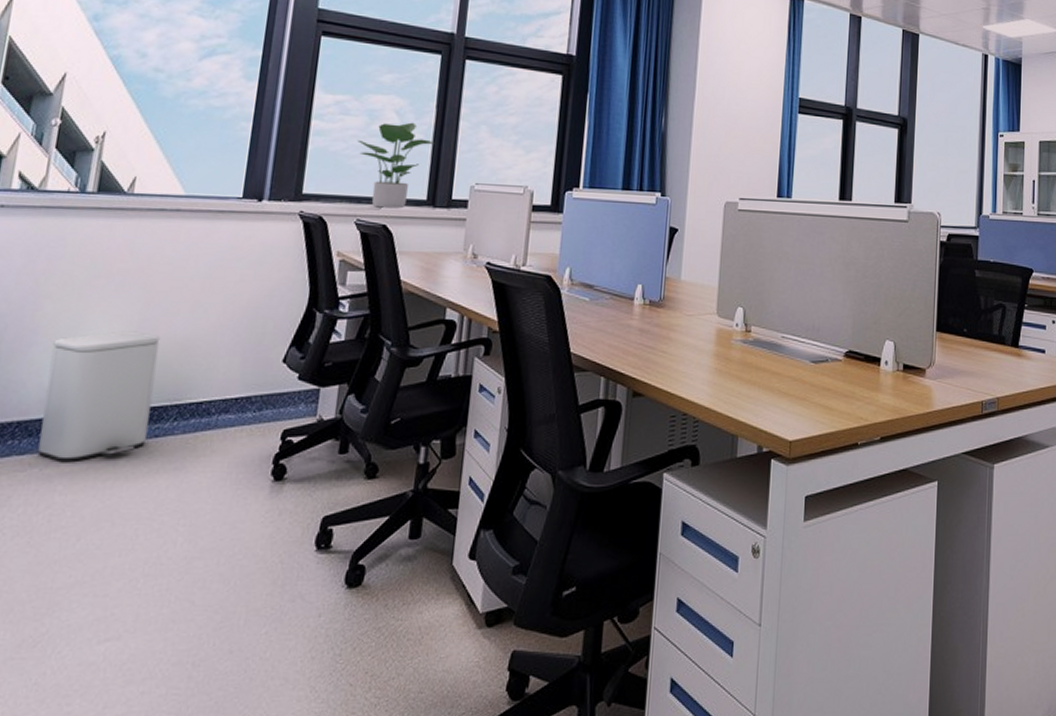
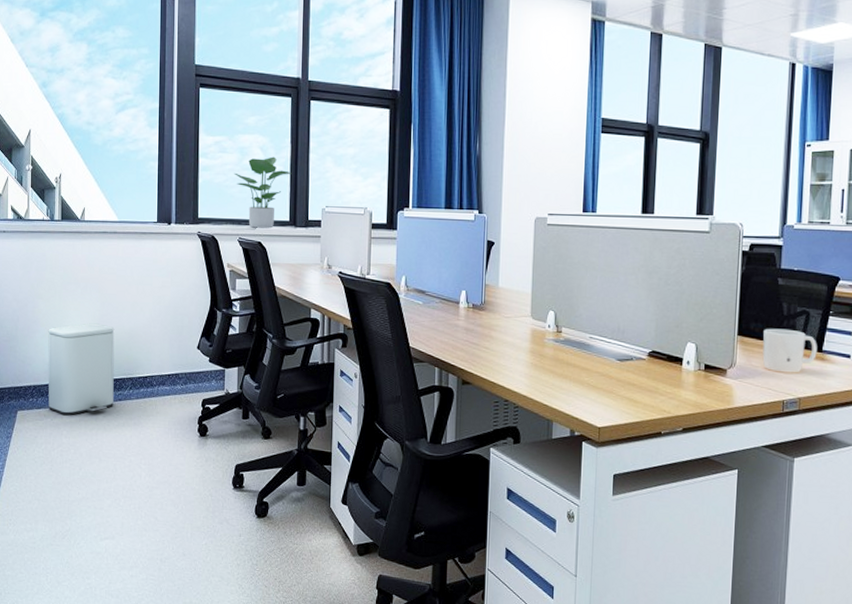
mug: none [961,323,1014,371] -> present [762,328,817,373]

